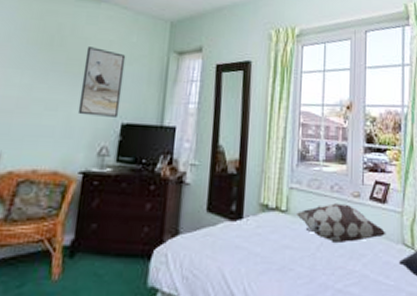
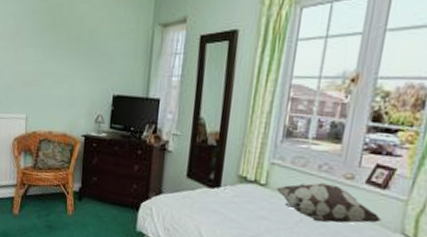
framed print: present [77,47,126,117] -> none [78,24,115,89]

